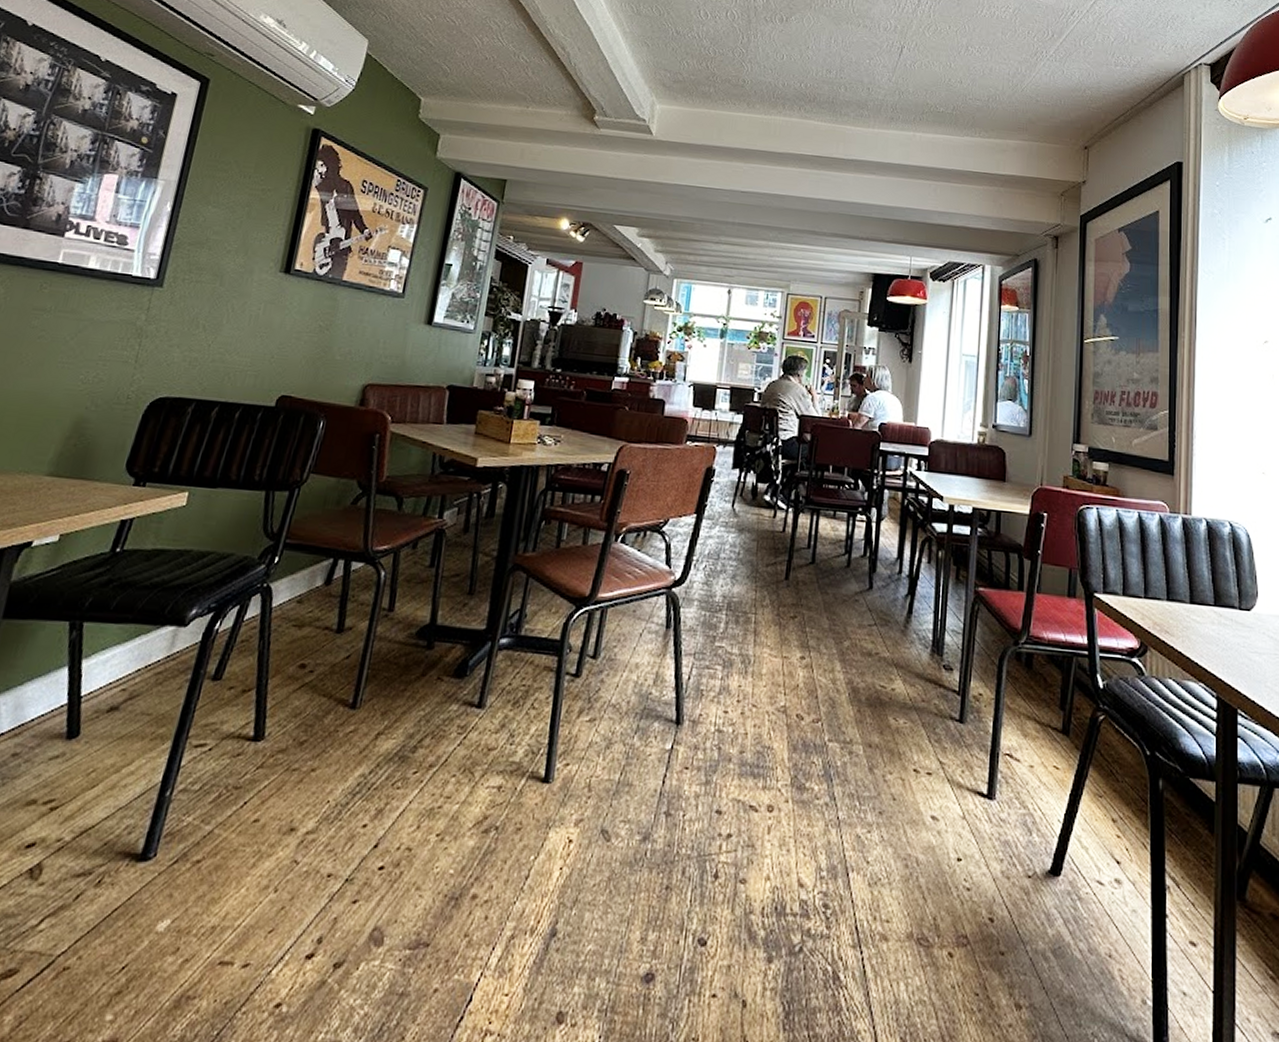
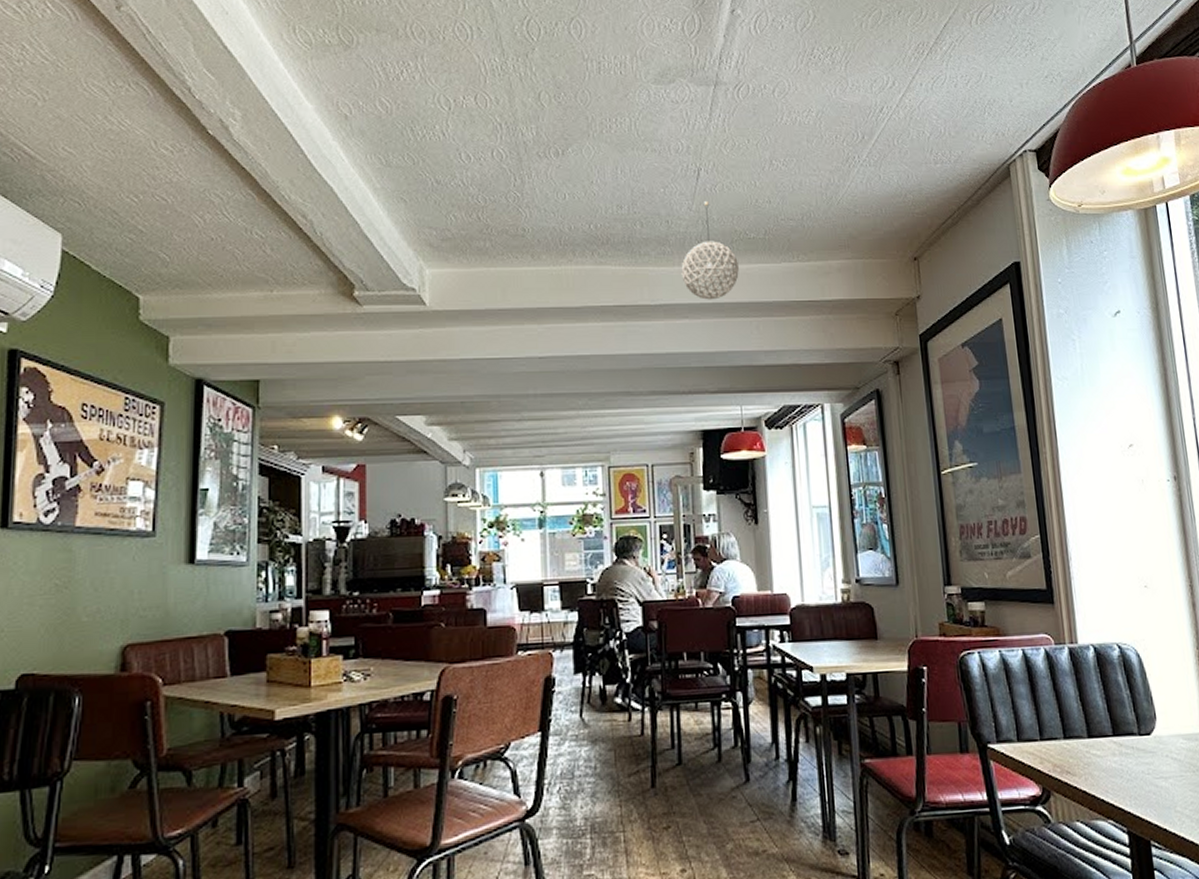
pendant light: none [874,75,926,162] -> present [681,201,739,300]

